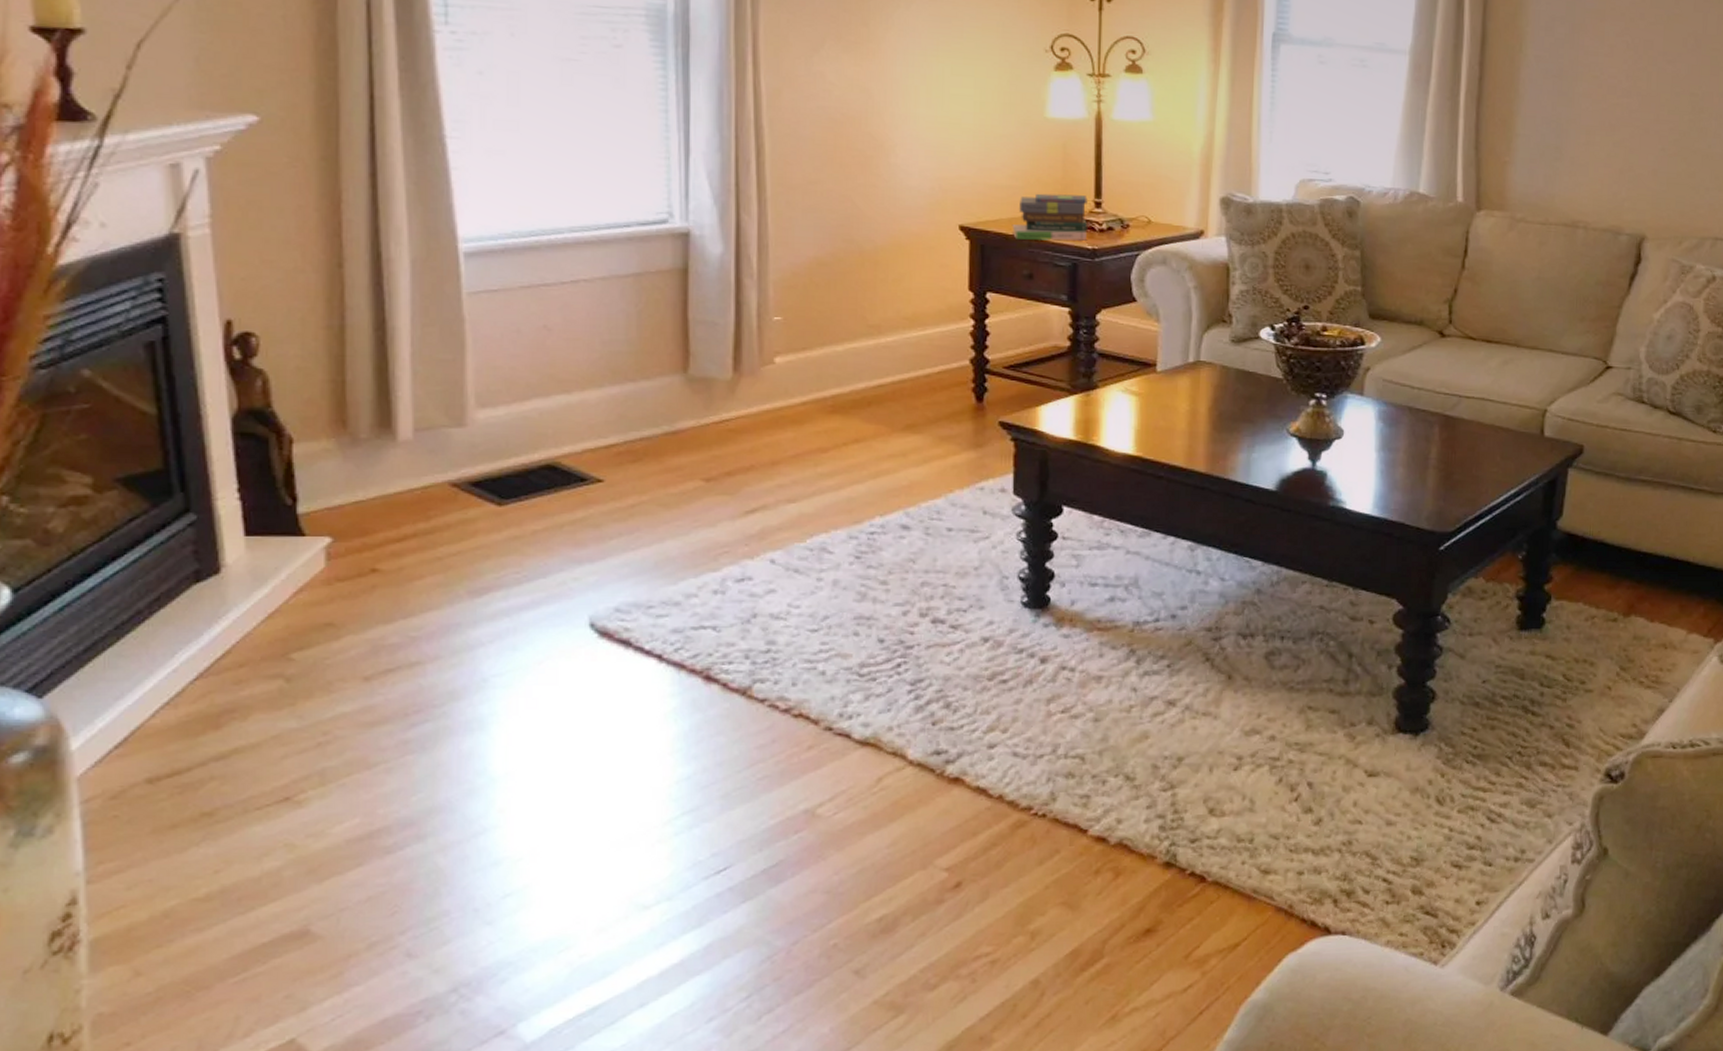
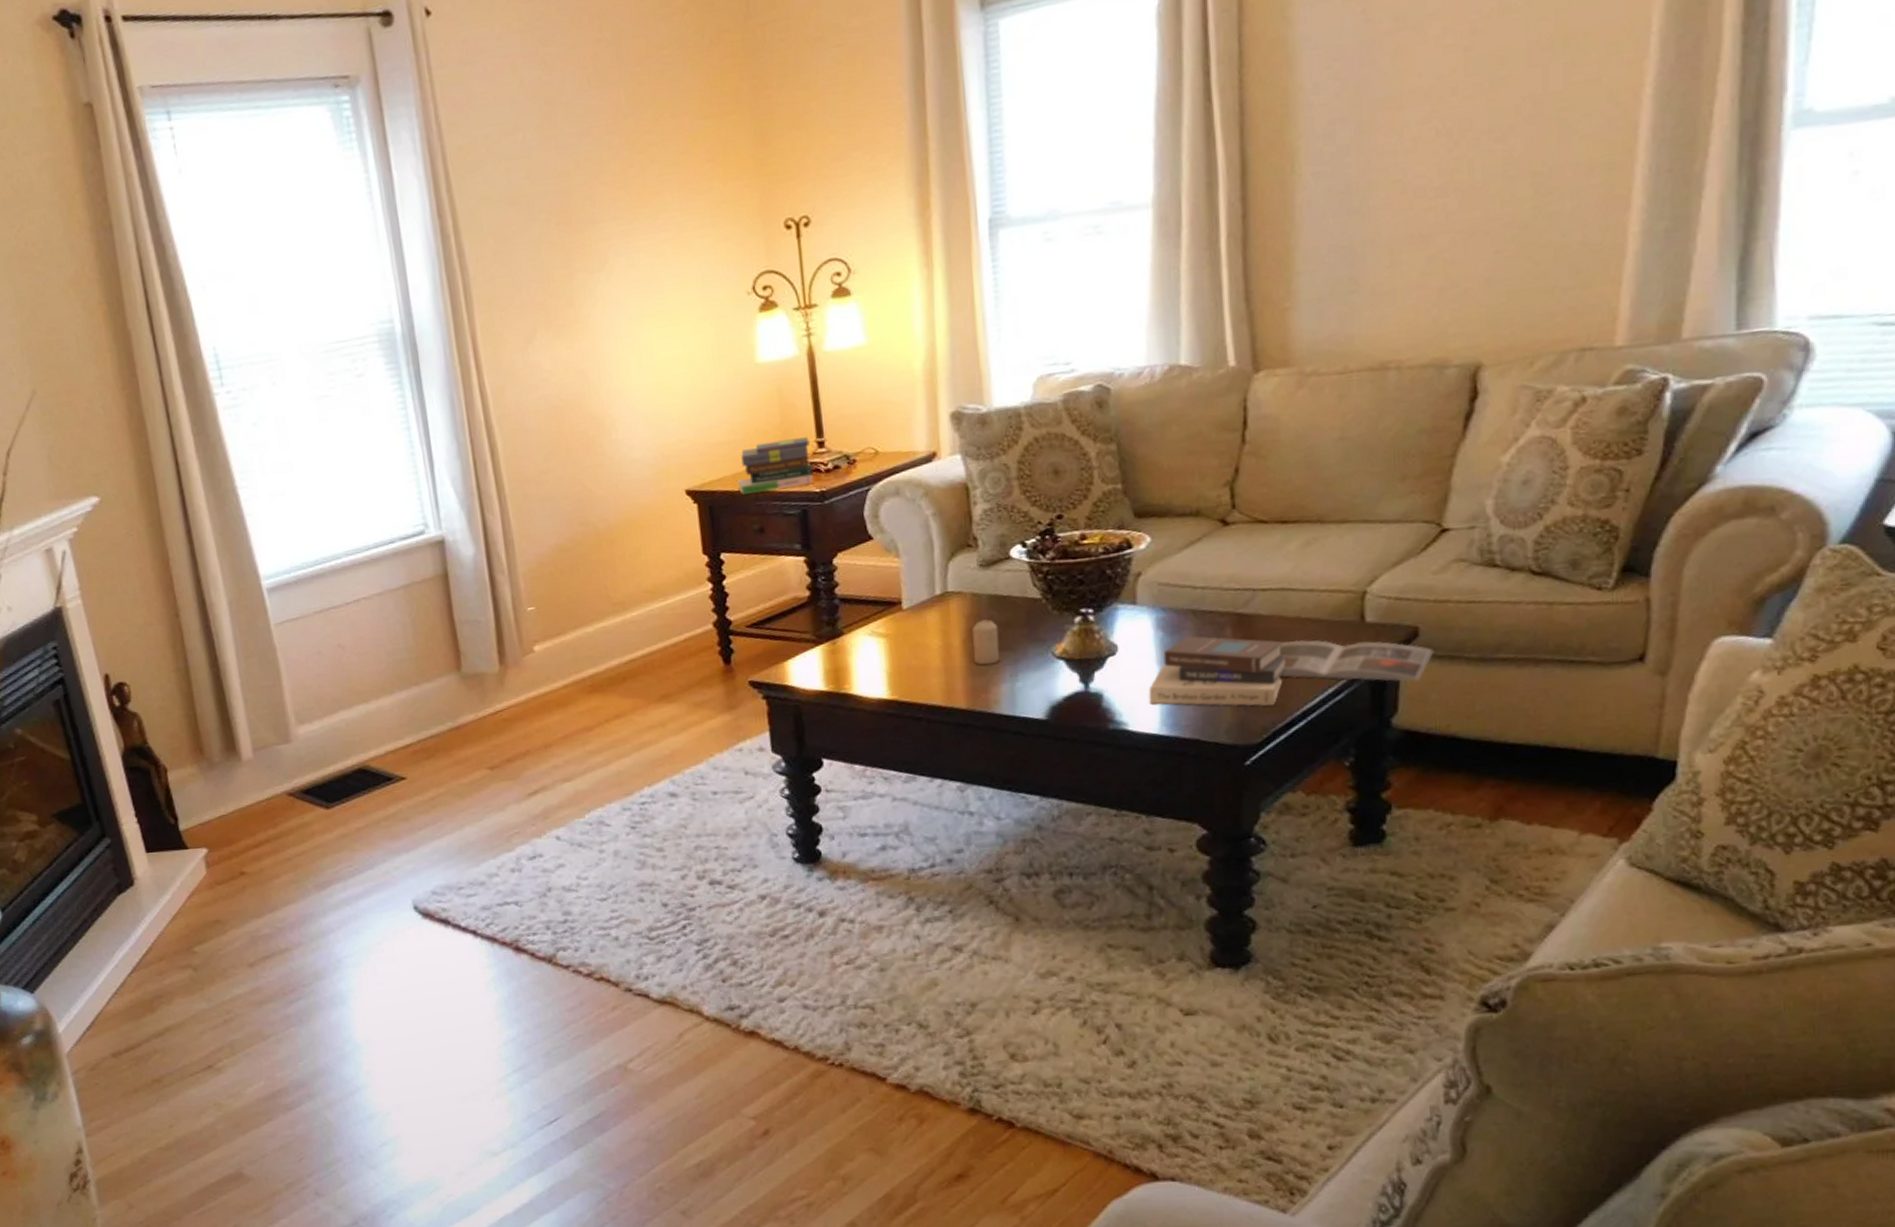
candle: none [1218,391,1242,434] -> present [972,619,1000,666]
books: none [1365,429,1481,500] -> present [1148,635,1287,707]
magazine: none [1474,444,1594,492] -> present [1278,639,1434,682]

